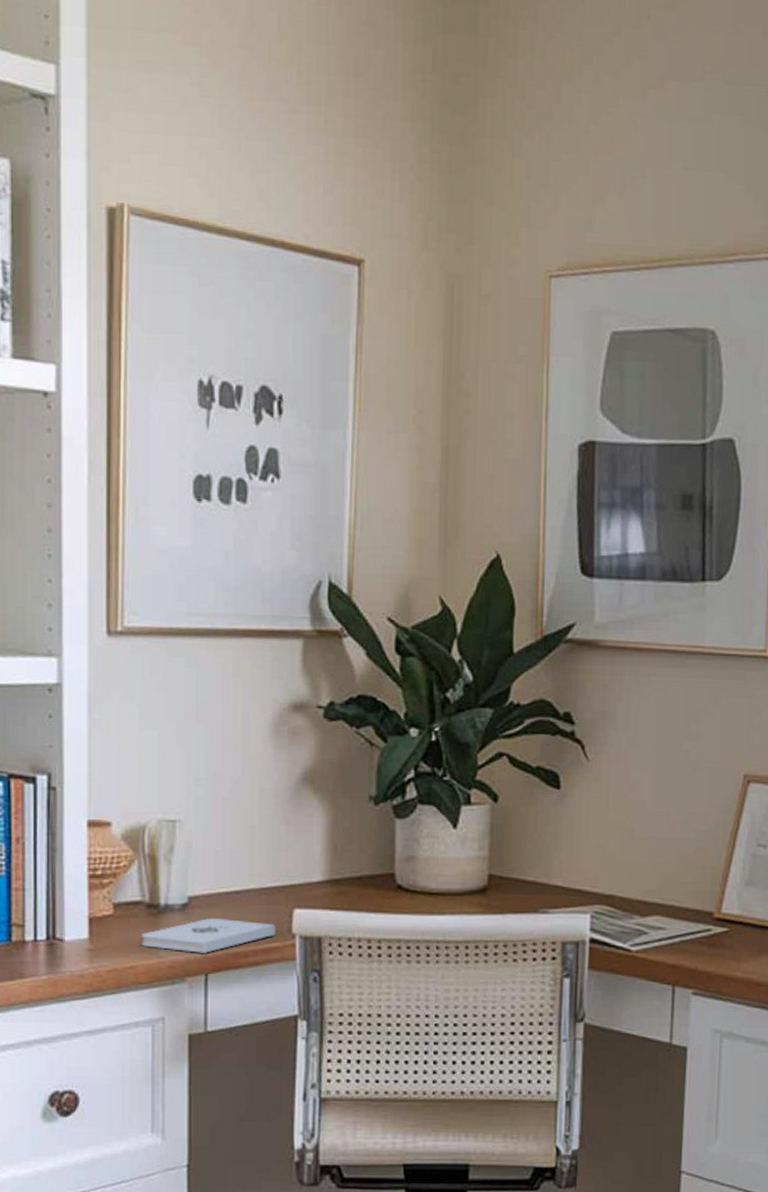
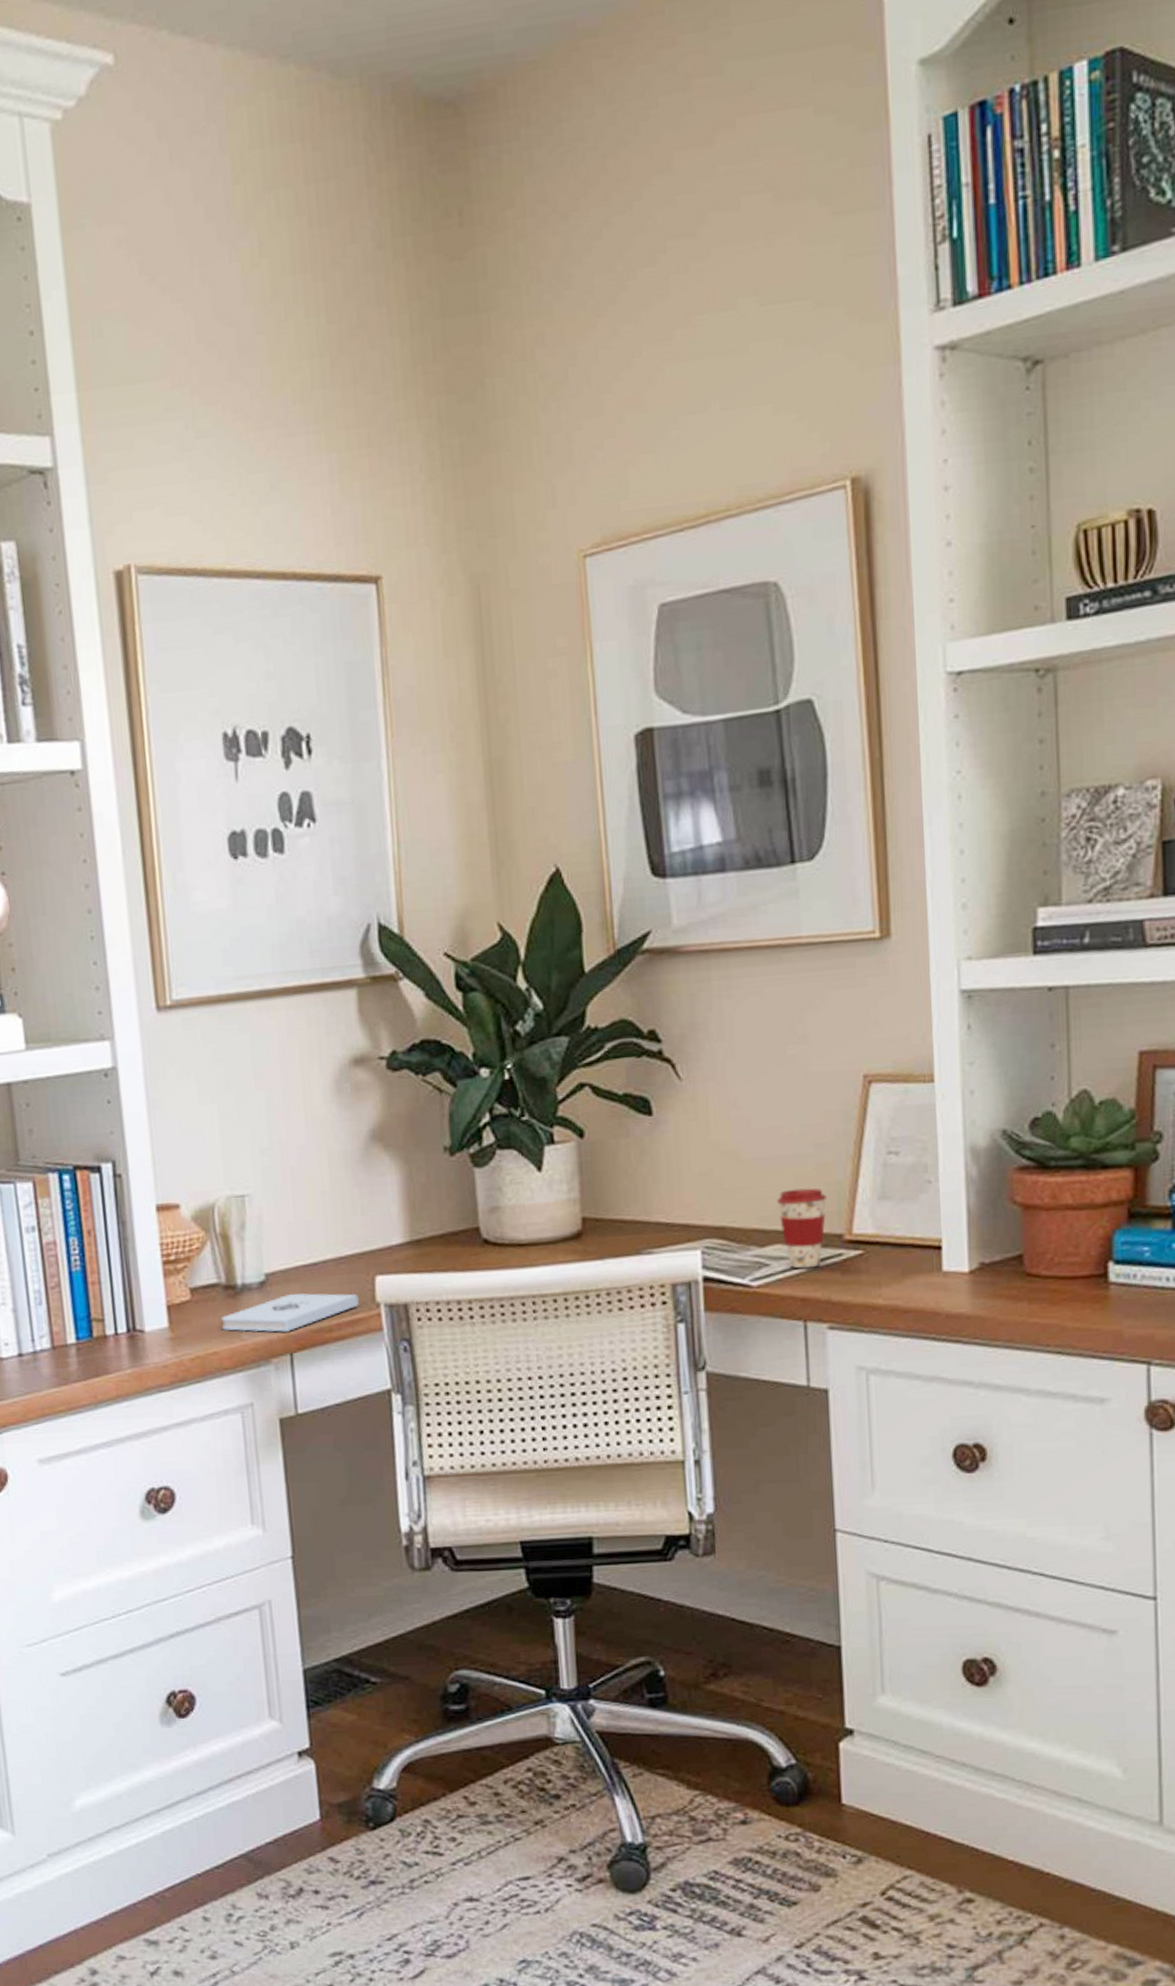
coffee cup: none [660,868,704,940] -> present [777,1188,828,1269]

